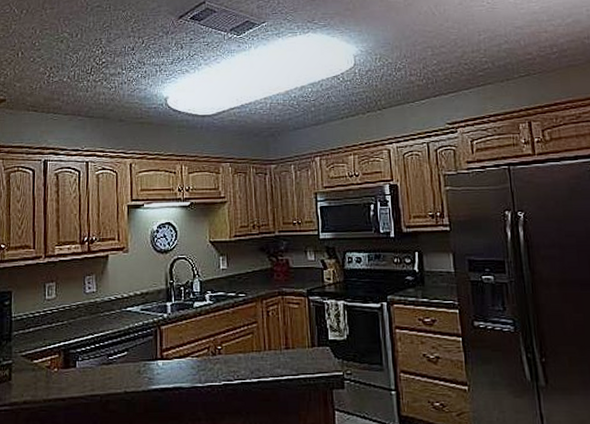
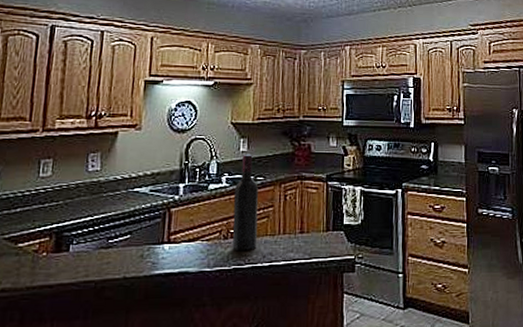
wine bottle: none [218,271,245,368] -> present [232,154,259,252]

